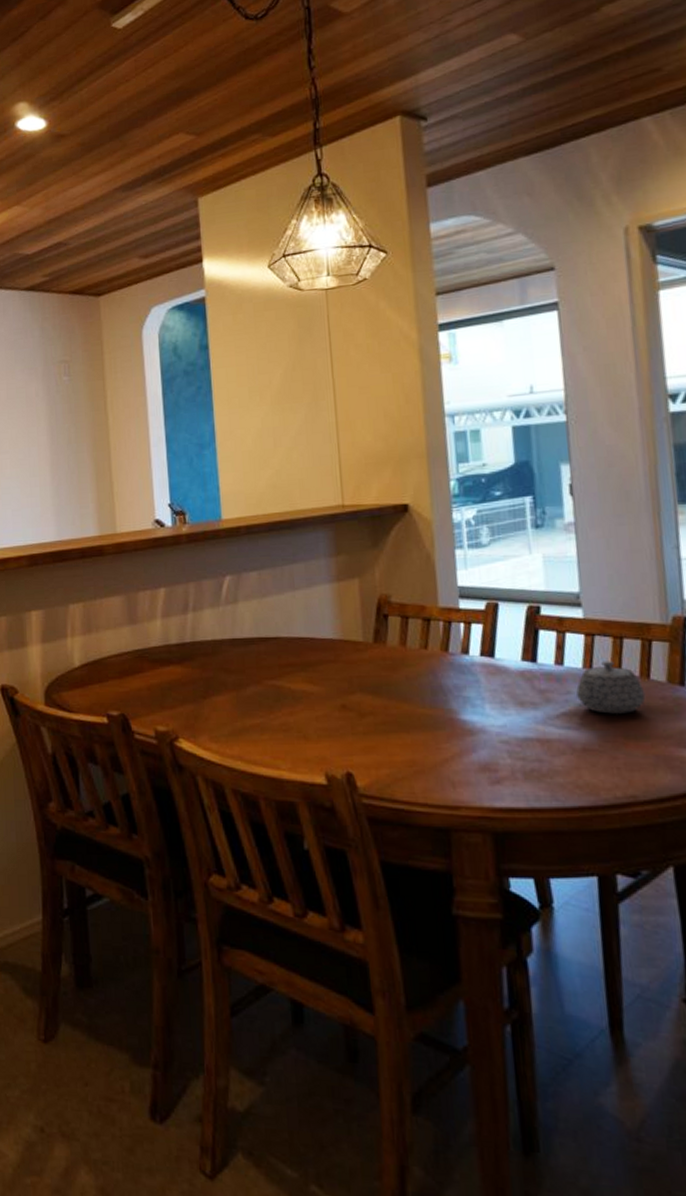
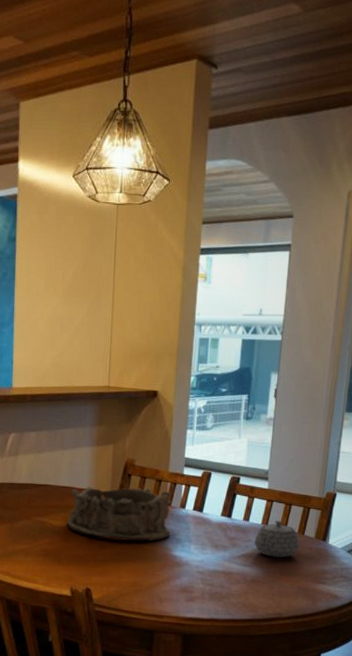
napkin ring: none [309,631,455,705] -> present [66,486,172,542]

